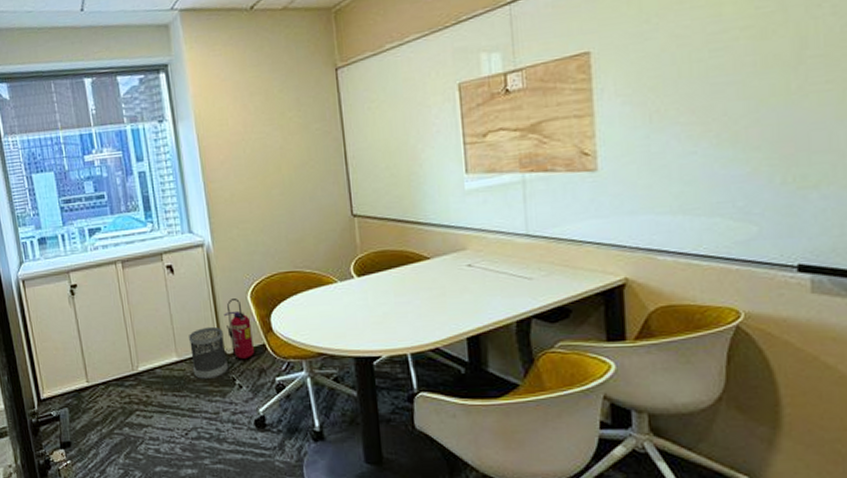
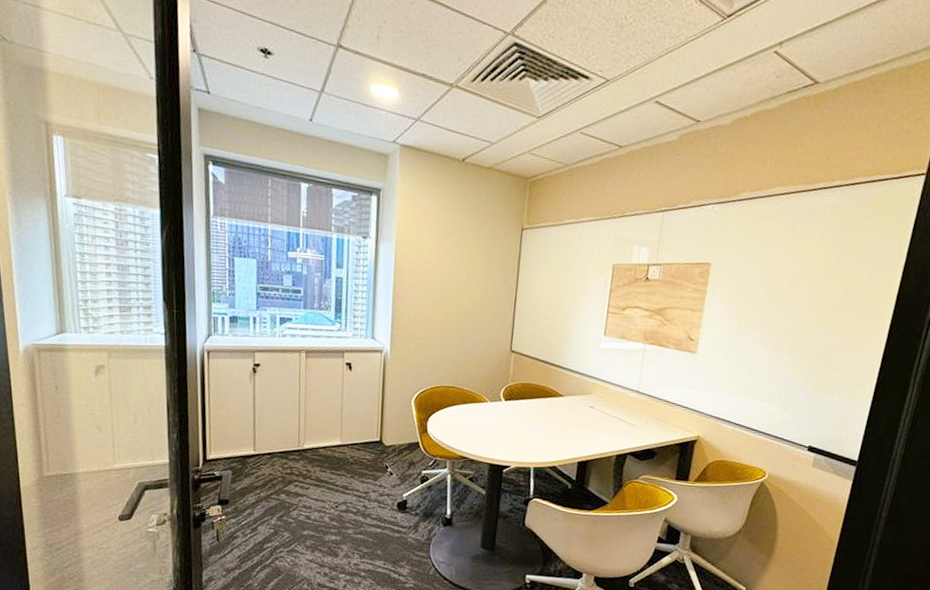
wastebasket: present [189,326,228,379] -> none [352,420,385,464]
fire extinguisher: present [224,299,255,360] -> none [389,400,411,453]

